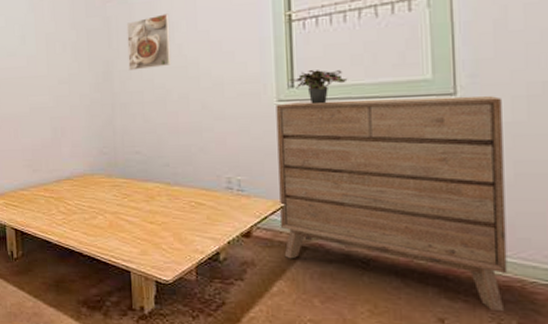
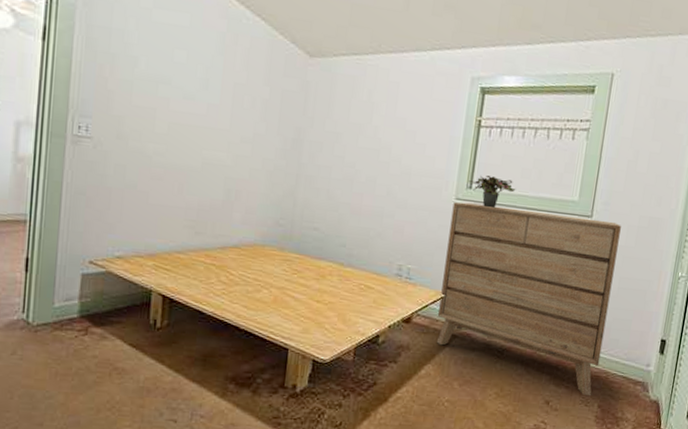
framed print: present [126,13,172,71] -> none [320,91,371,146]

